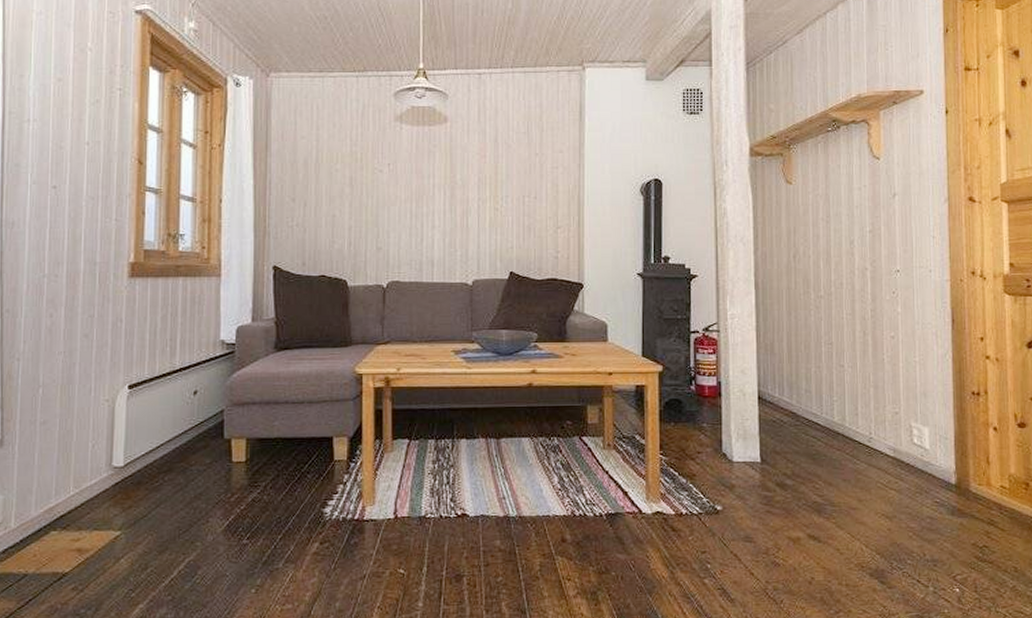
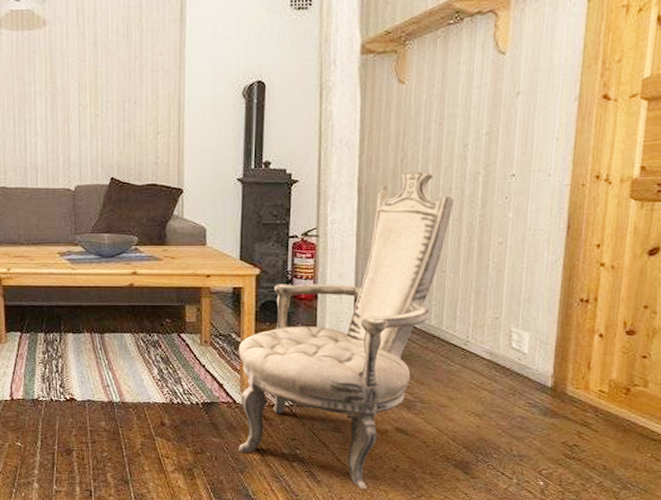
armchair: none [644,266,846,607] -> present [239,170,454,489]

